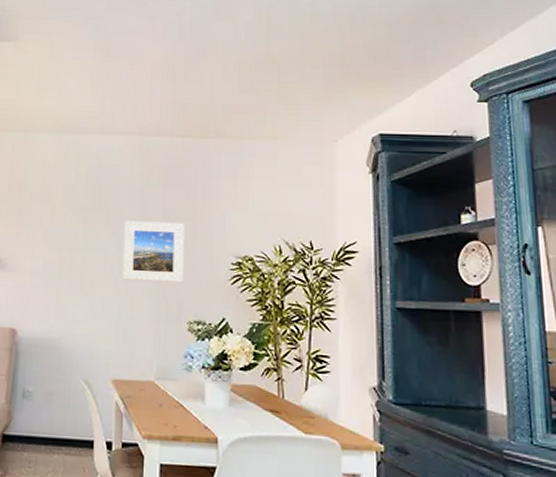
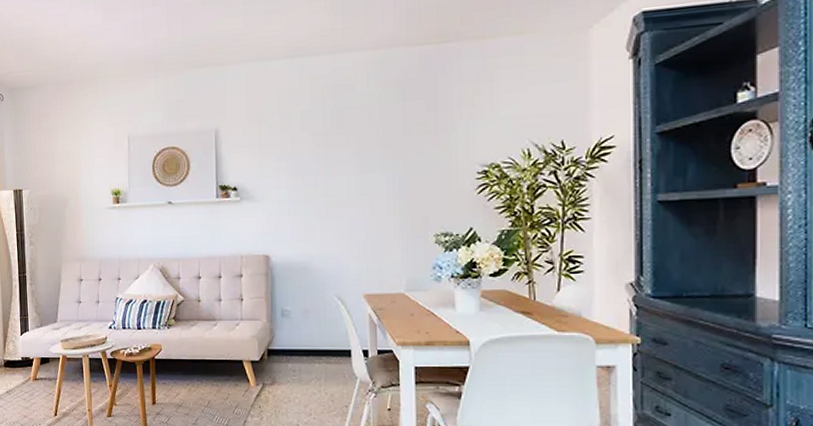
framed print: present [122,221,185,283] -> none [364,136,428,200]

